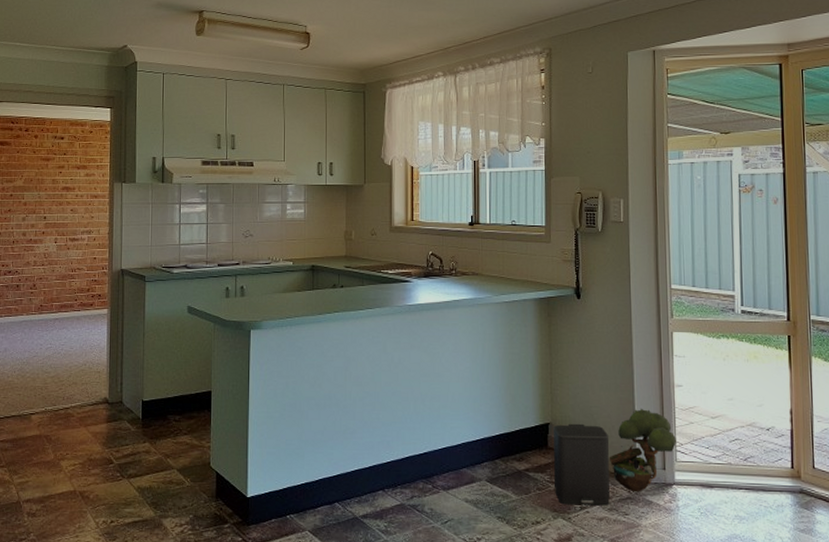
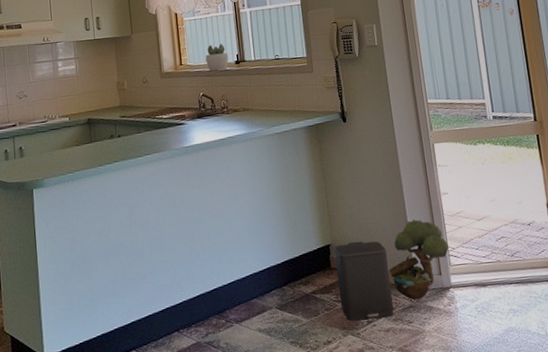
succulent plant: none [438,203,463,231] -> present [205,44,229,72]

